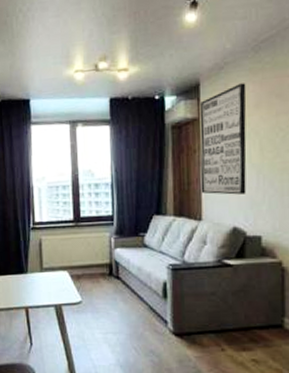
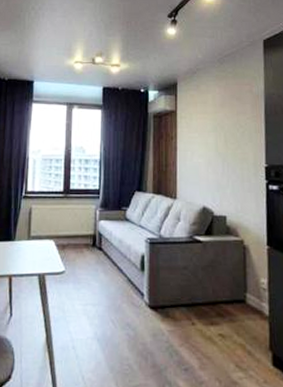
wall art: present [200,83,247,195] -> none [176,86,214,178]

